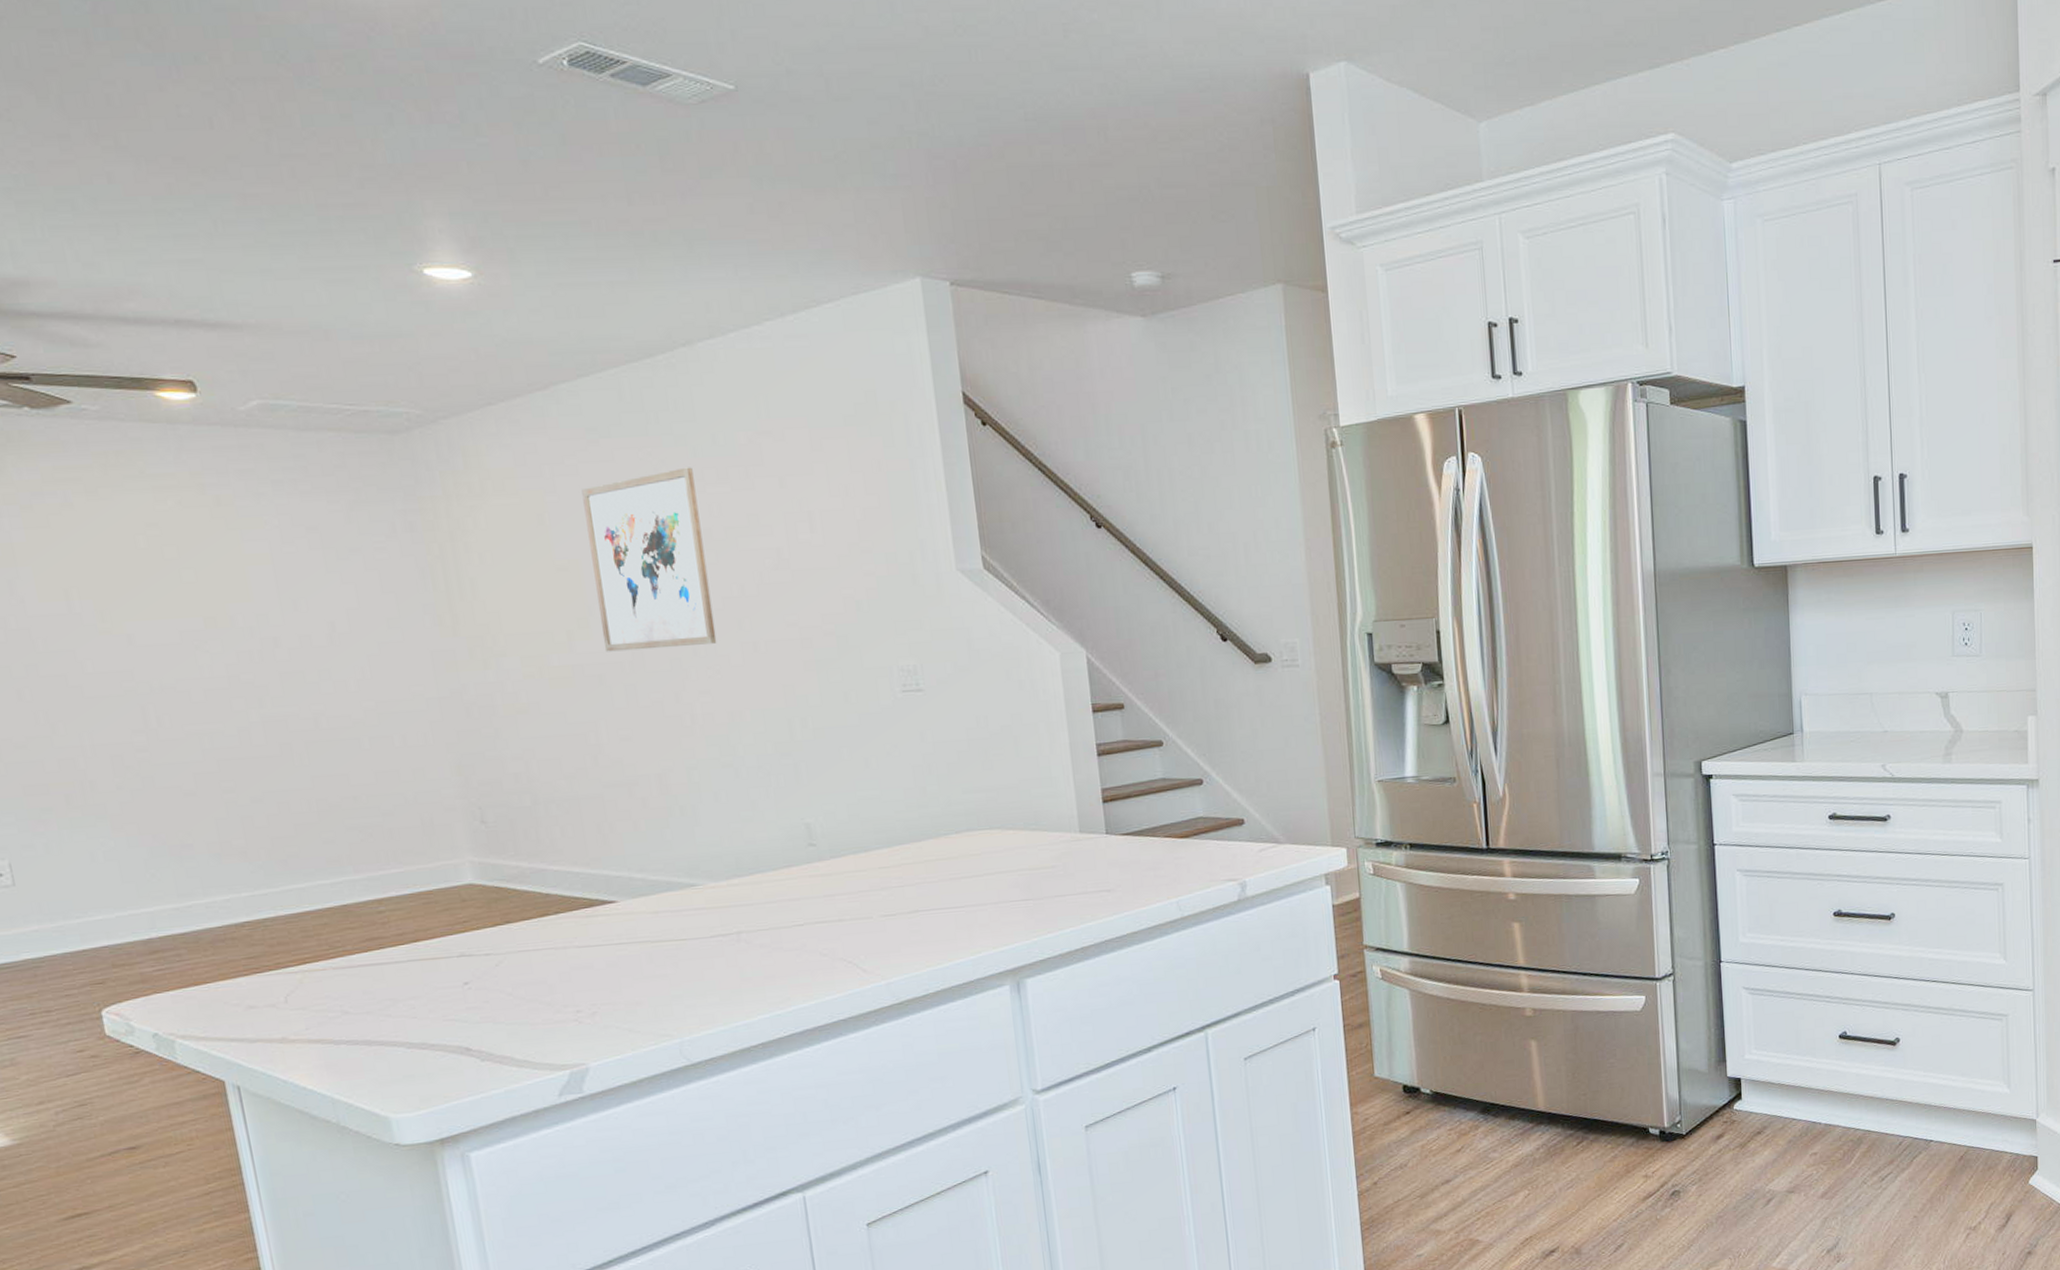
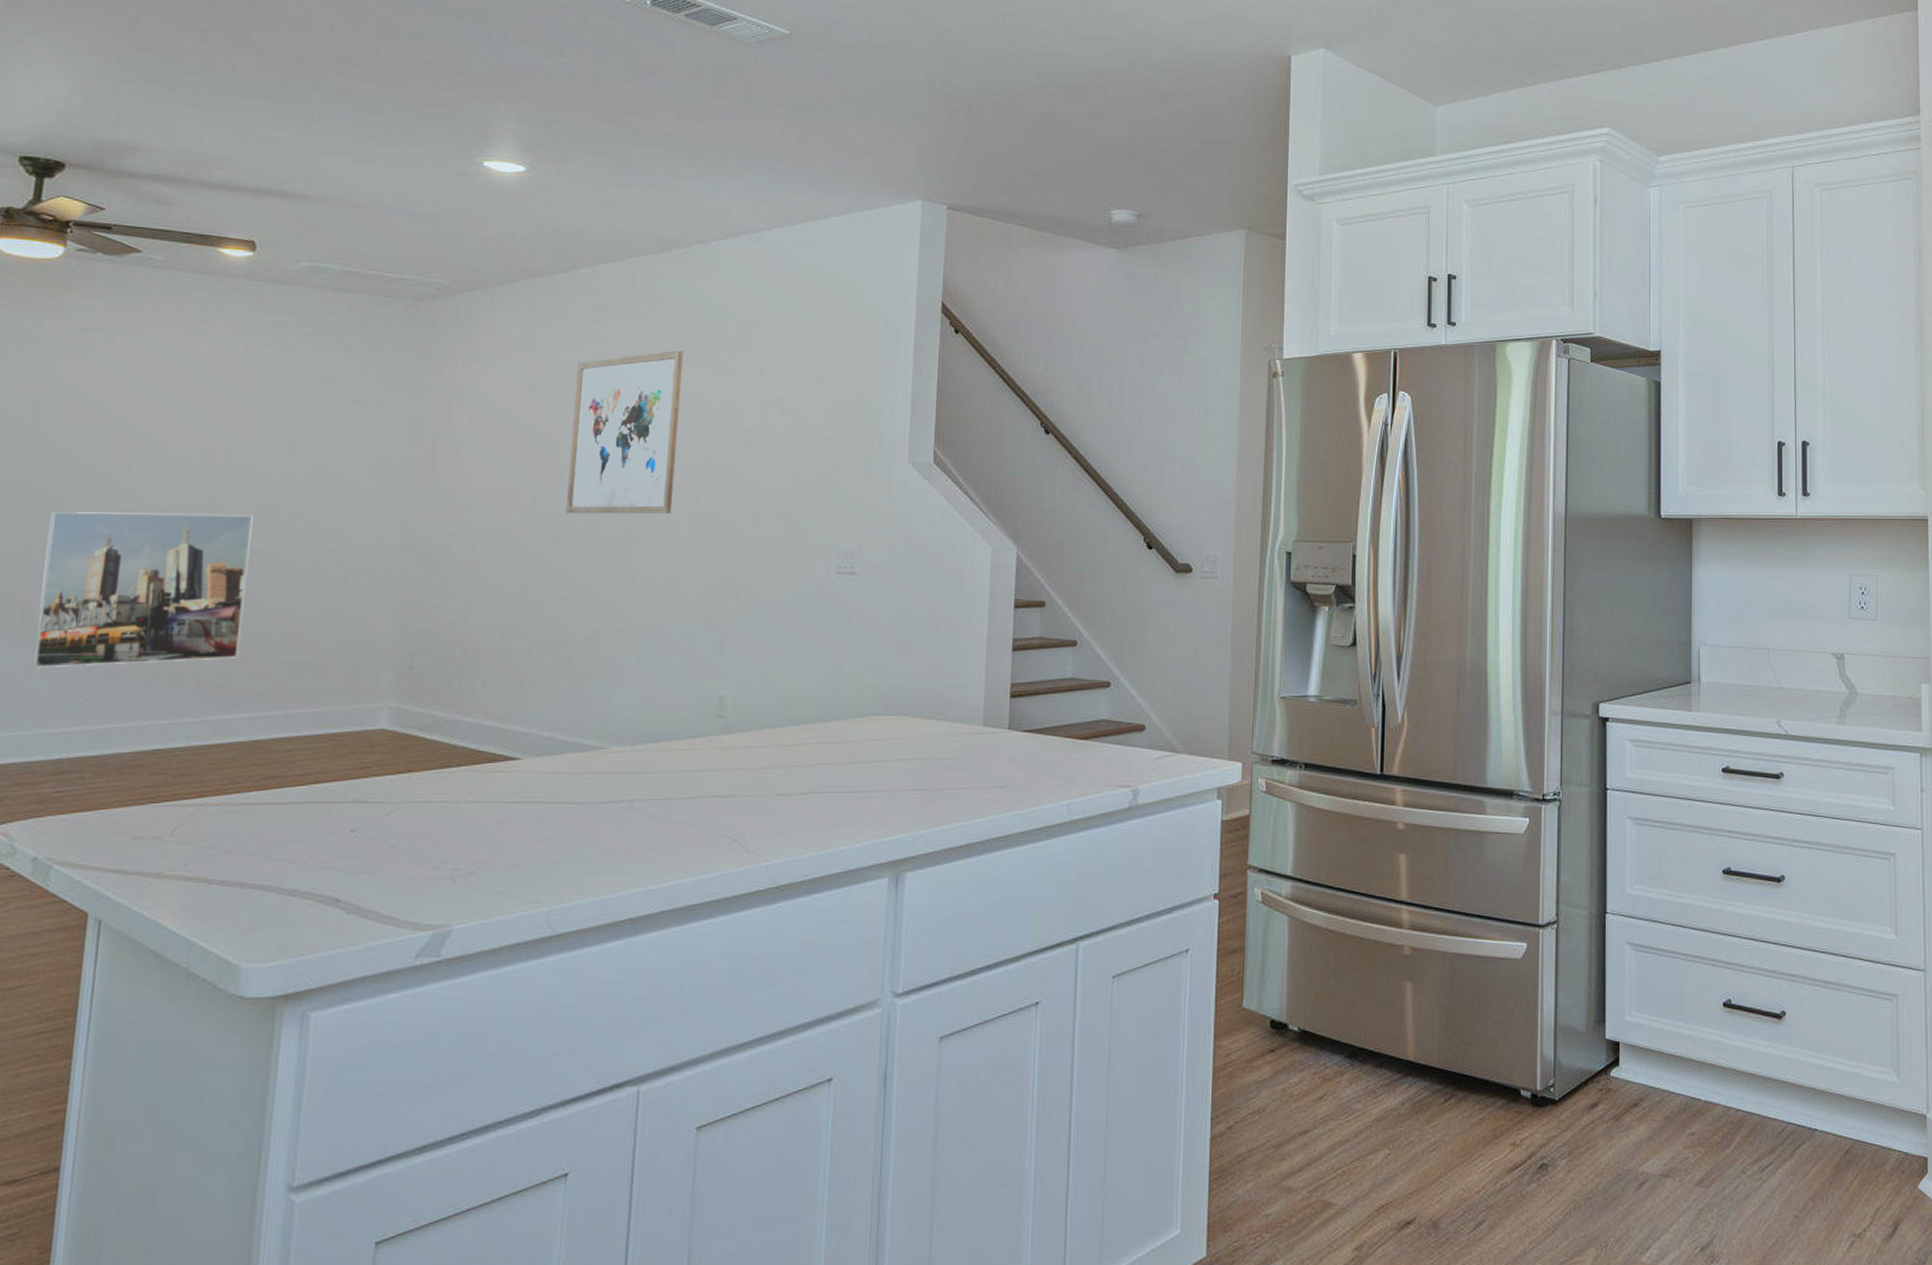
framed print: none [62,680,302,852] -> present [33,512,253,668]

